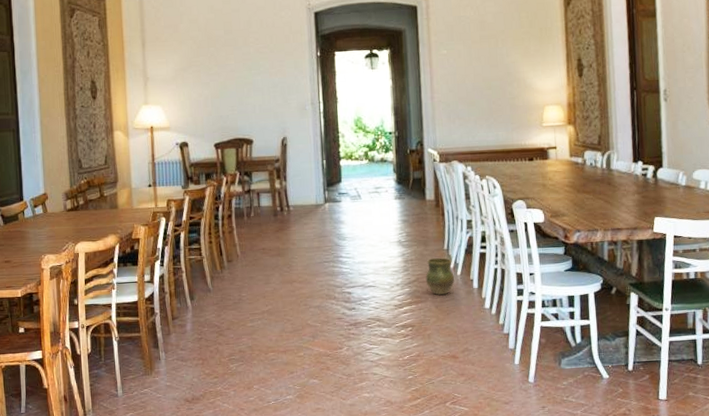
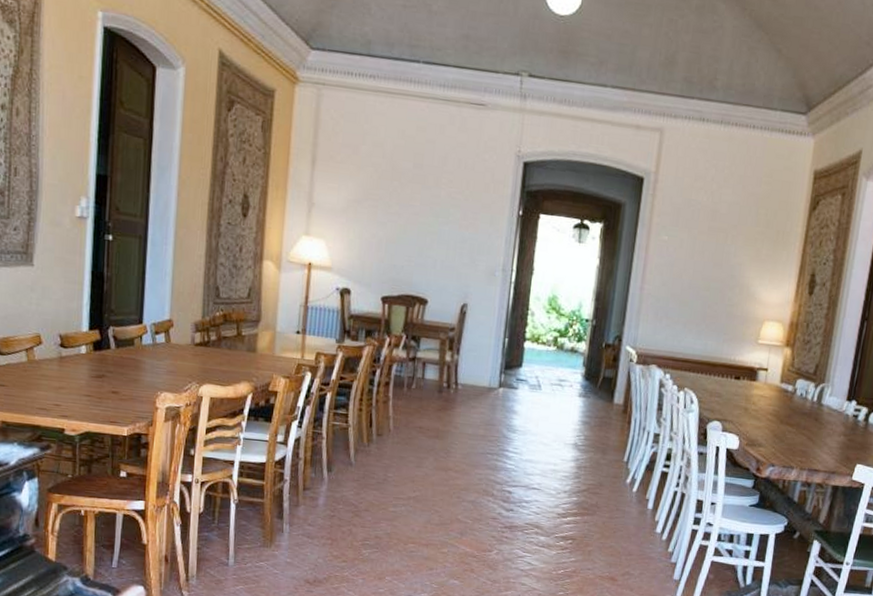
ceramic jug: present [425,258,455,296] -> none [596,469,630,511]

